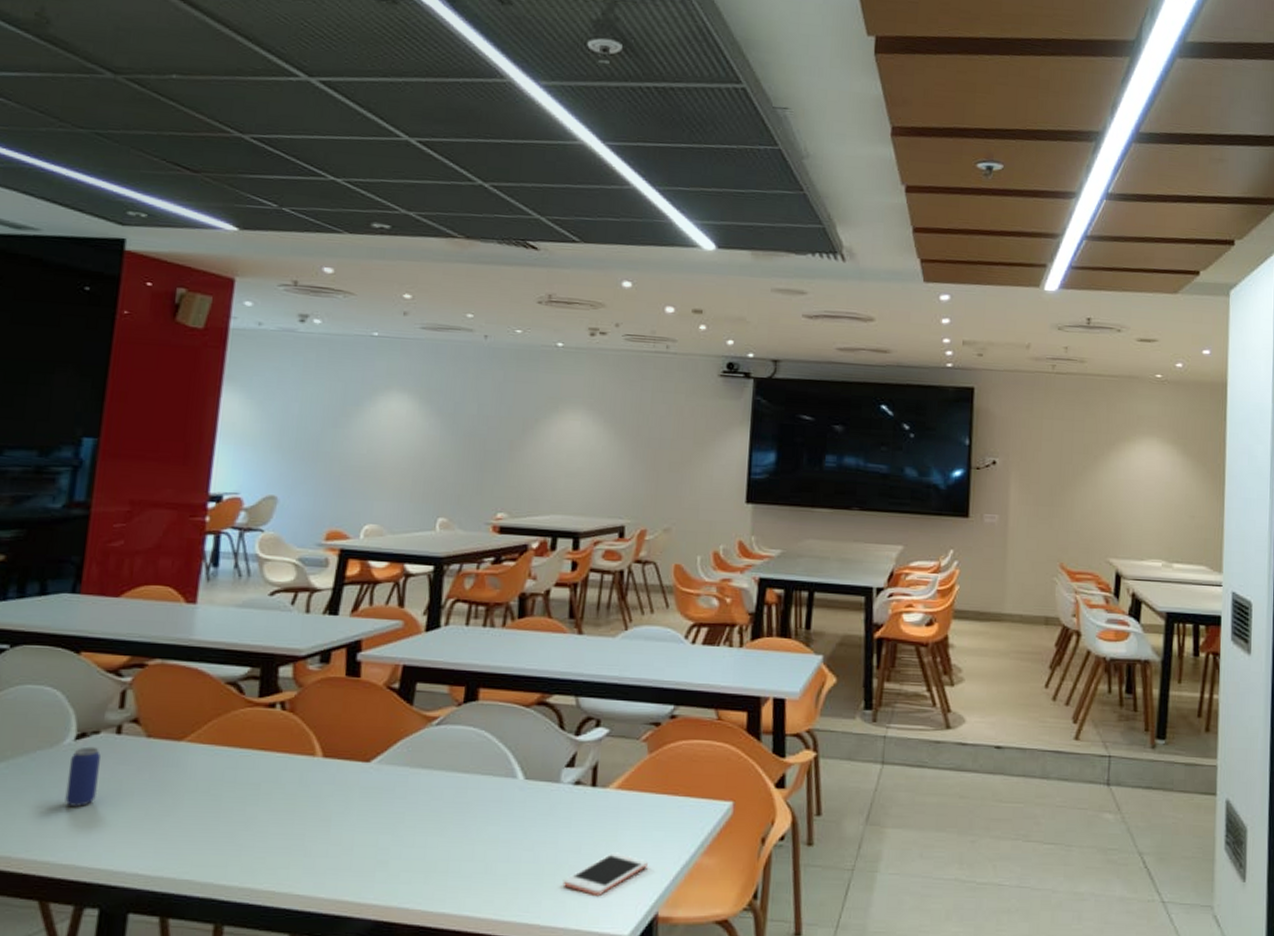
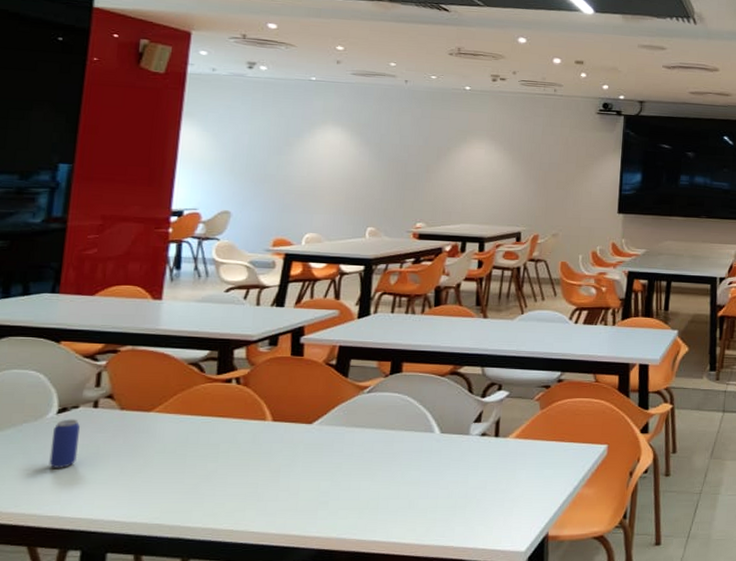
cell phone: present [562,852,648,895] -> none [472,487,540,521]

